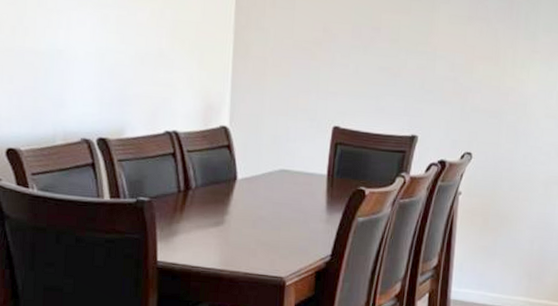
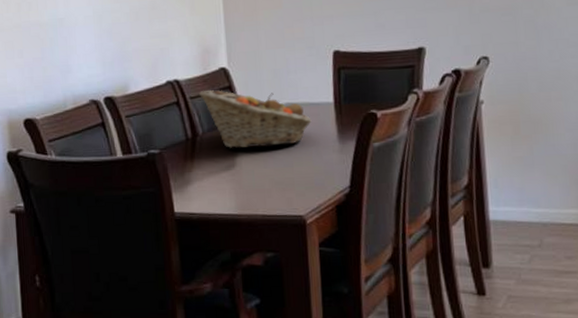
fruit basket: none [197,146,304,209] -> present [199,90,312,149]

